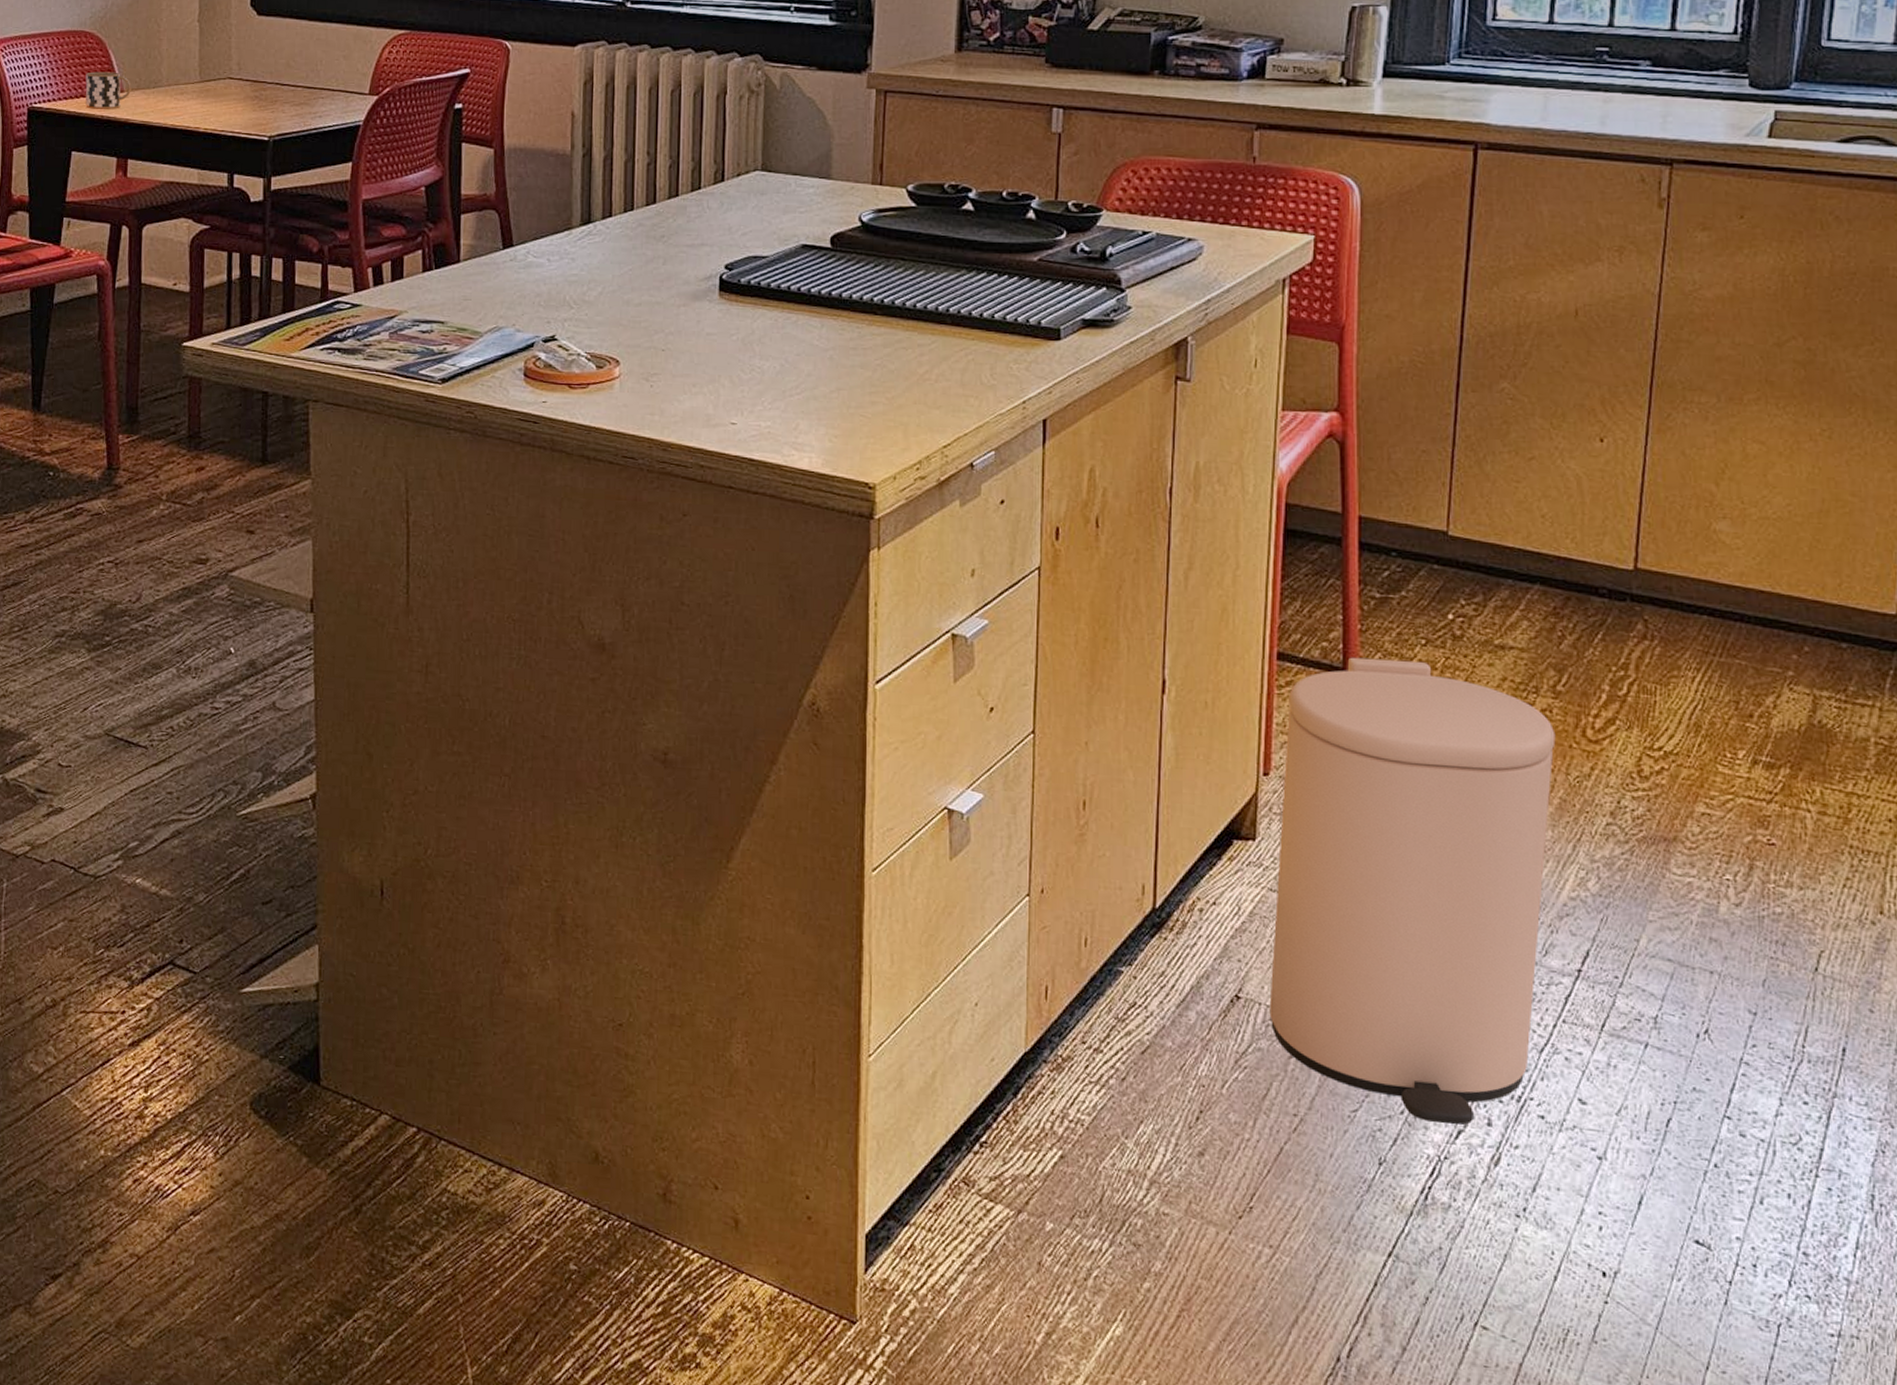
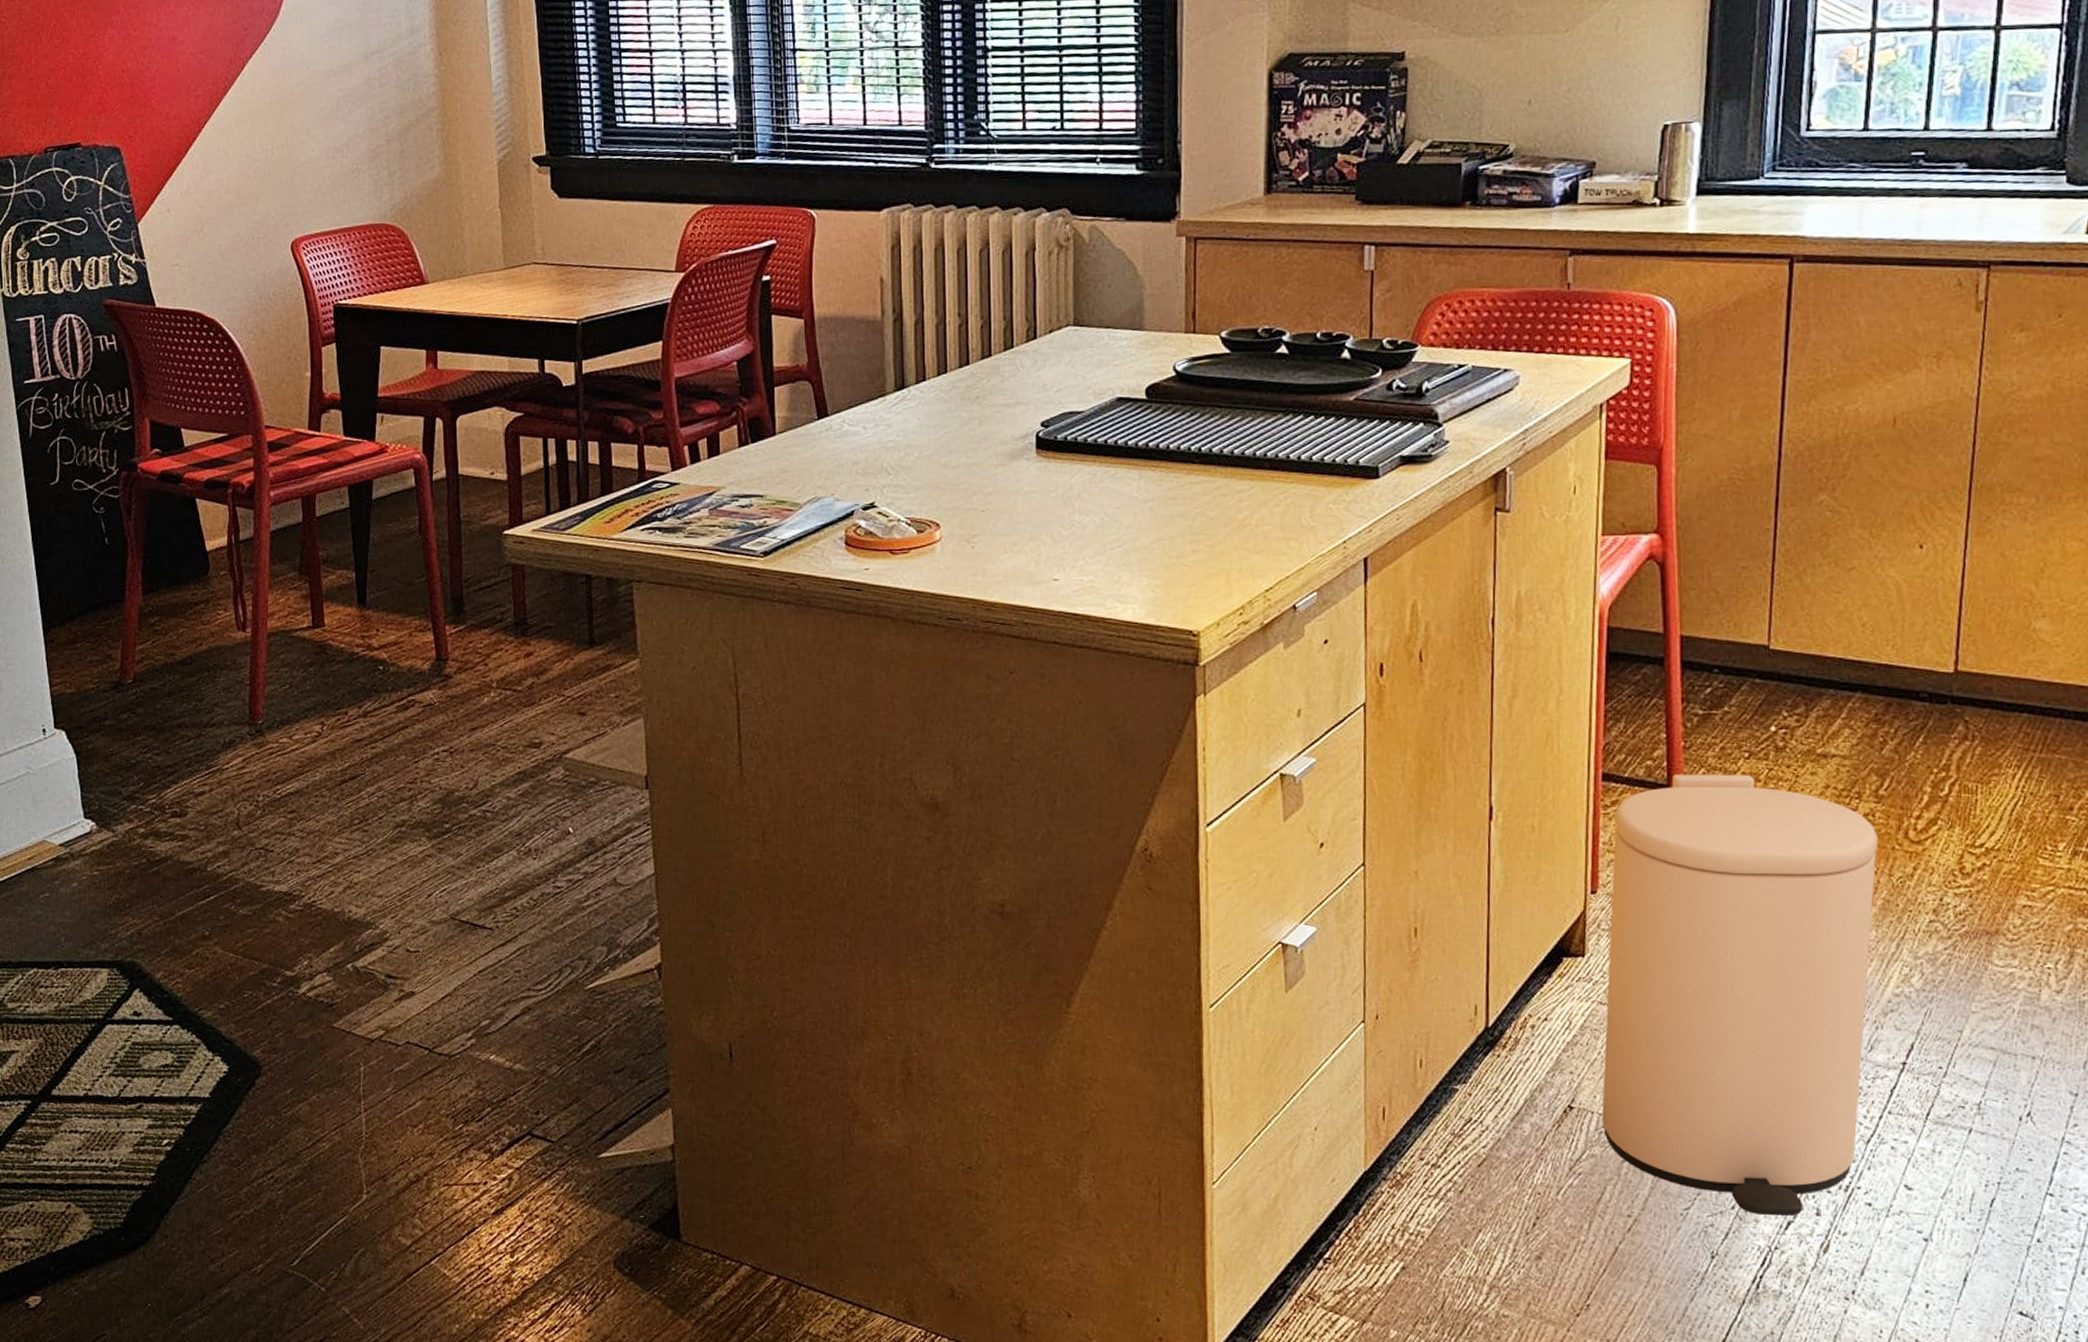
cup: present [85,71,132,109] -> none [389,263,436,303]

